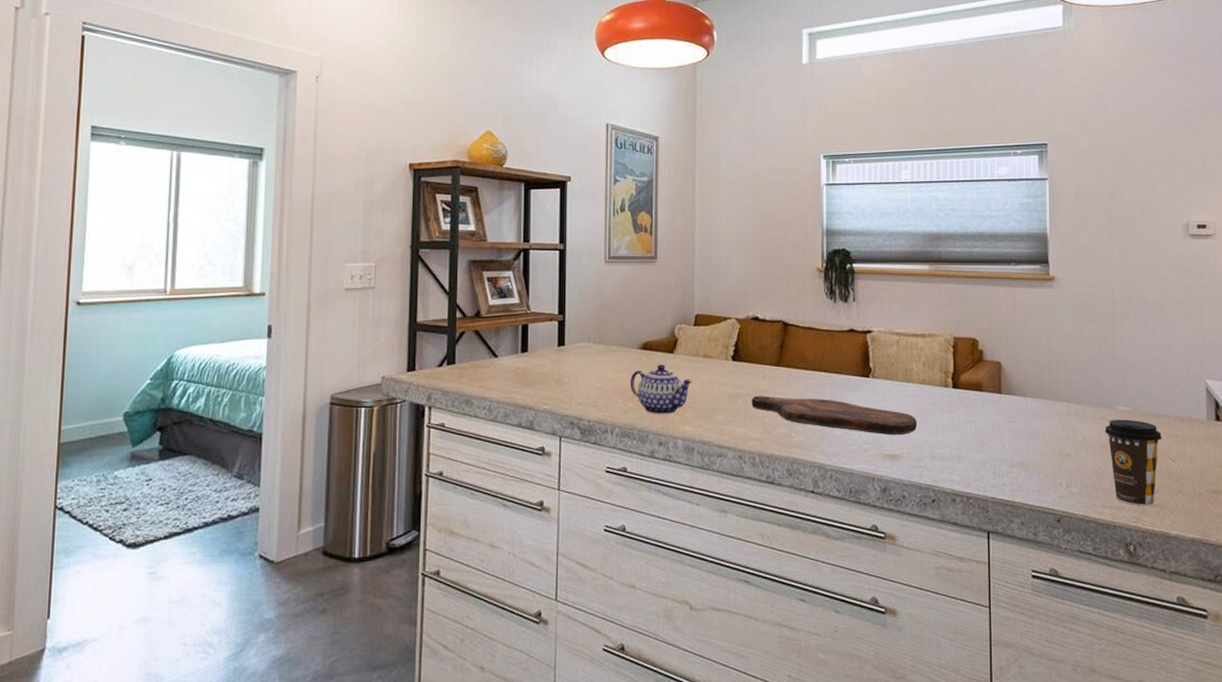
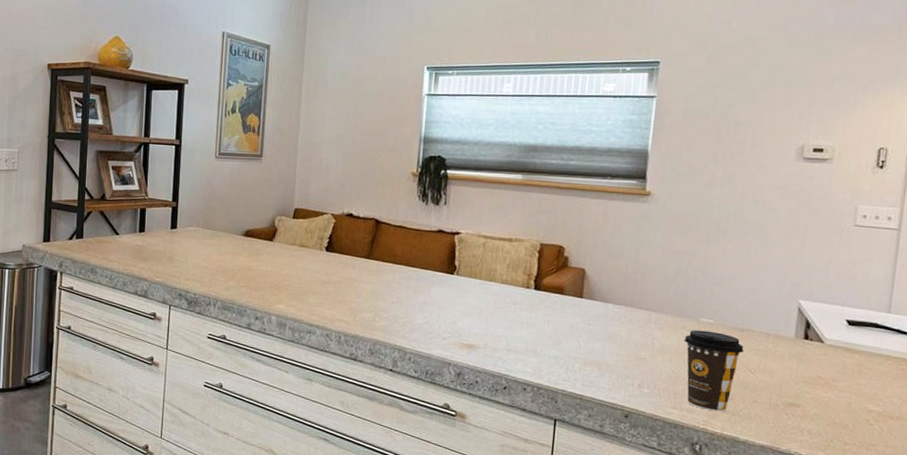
teapot: present [630,364,692,415] -> none [233,250,288,294]
cutting board: present [751,395,918,436] -> none [340,283,497,328]

